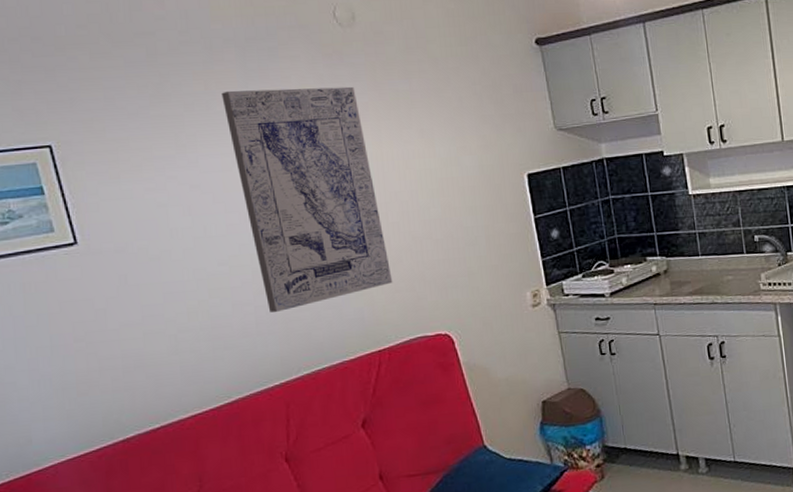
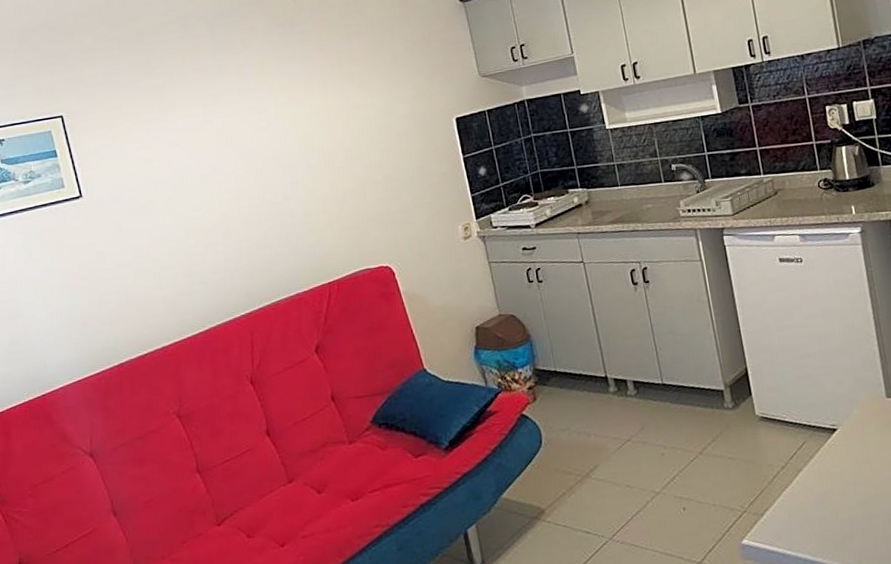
wall art: present [221,86,393,312] -> none [195,50,340,251]

